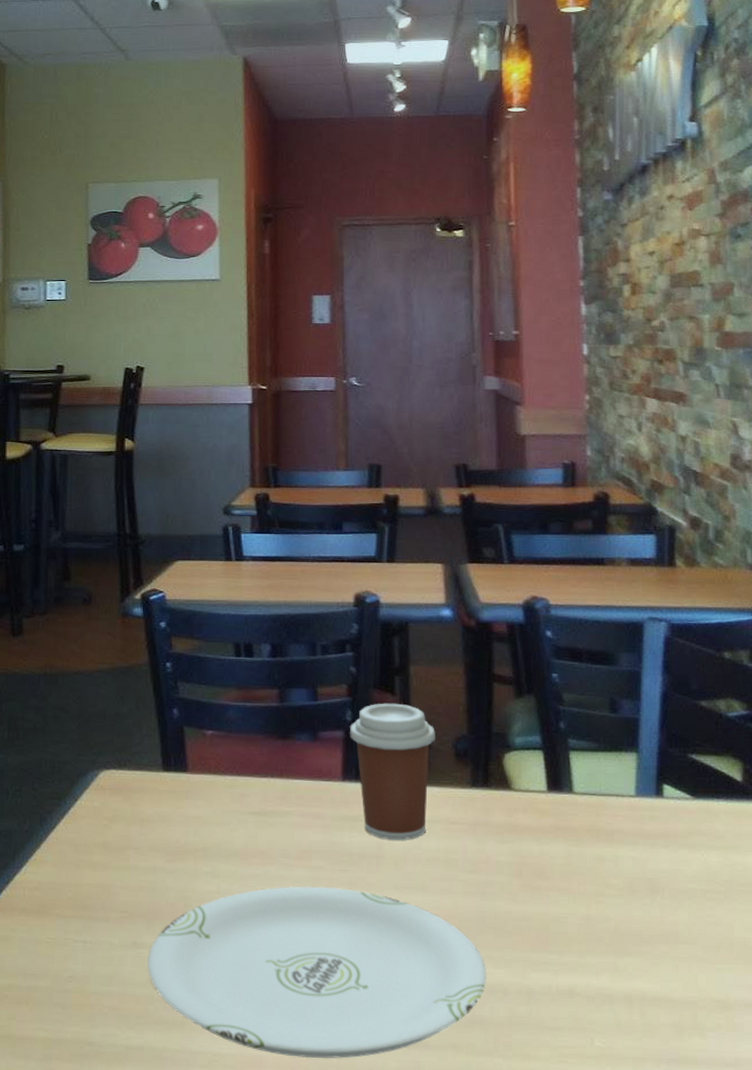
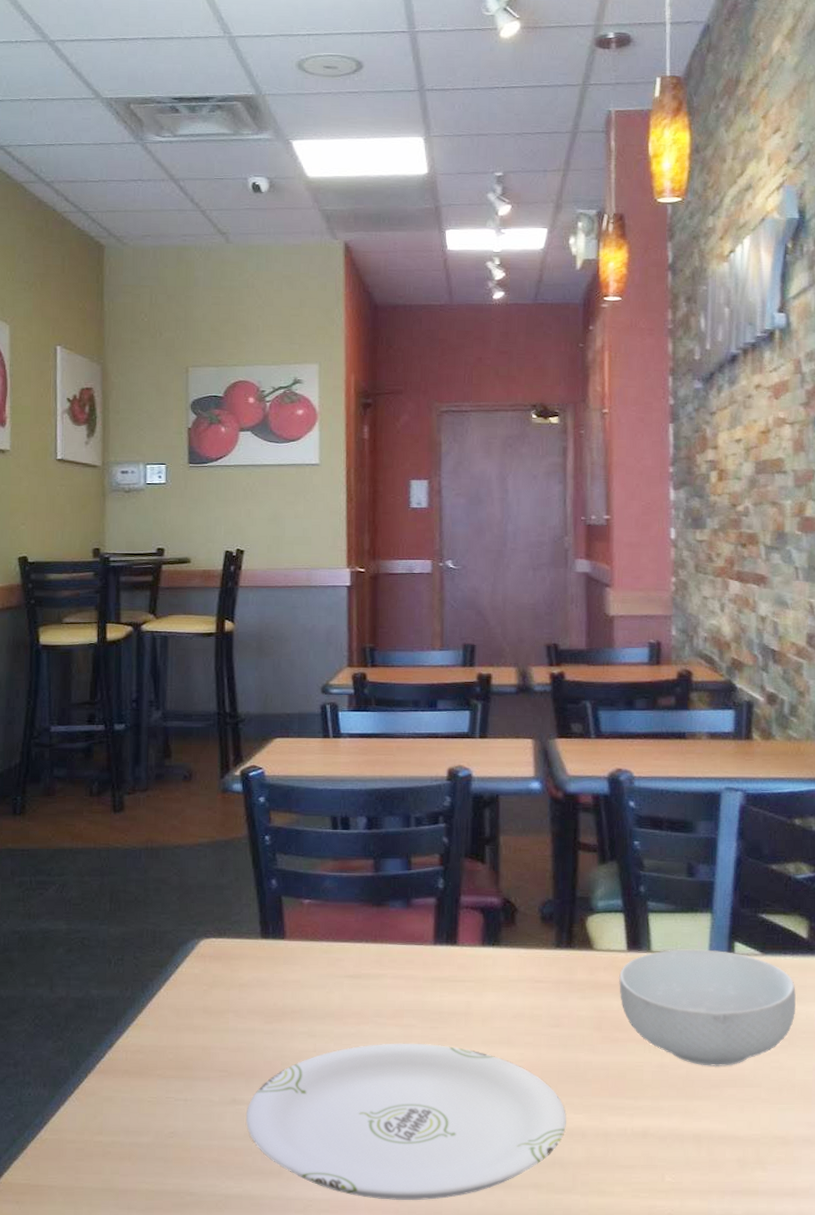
coffee cup: present [350,703,435,841] -> none [442,871,523,999]
cereal bowl: none [540,791,733,921] -> present [619,949,796,1067]

